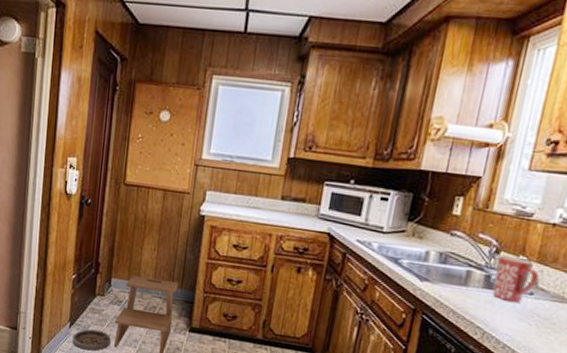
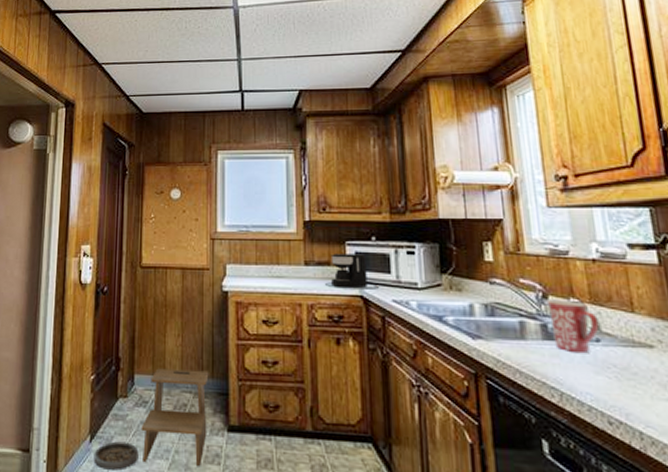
coffee maker: none [297,192,347,229] -> present [325,253,379,290]

